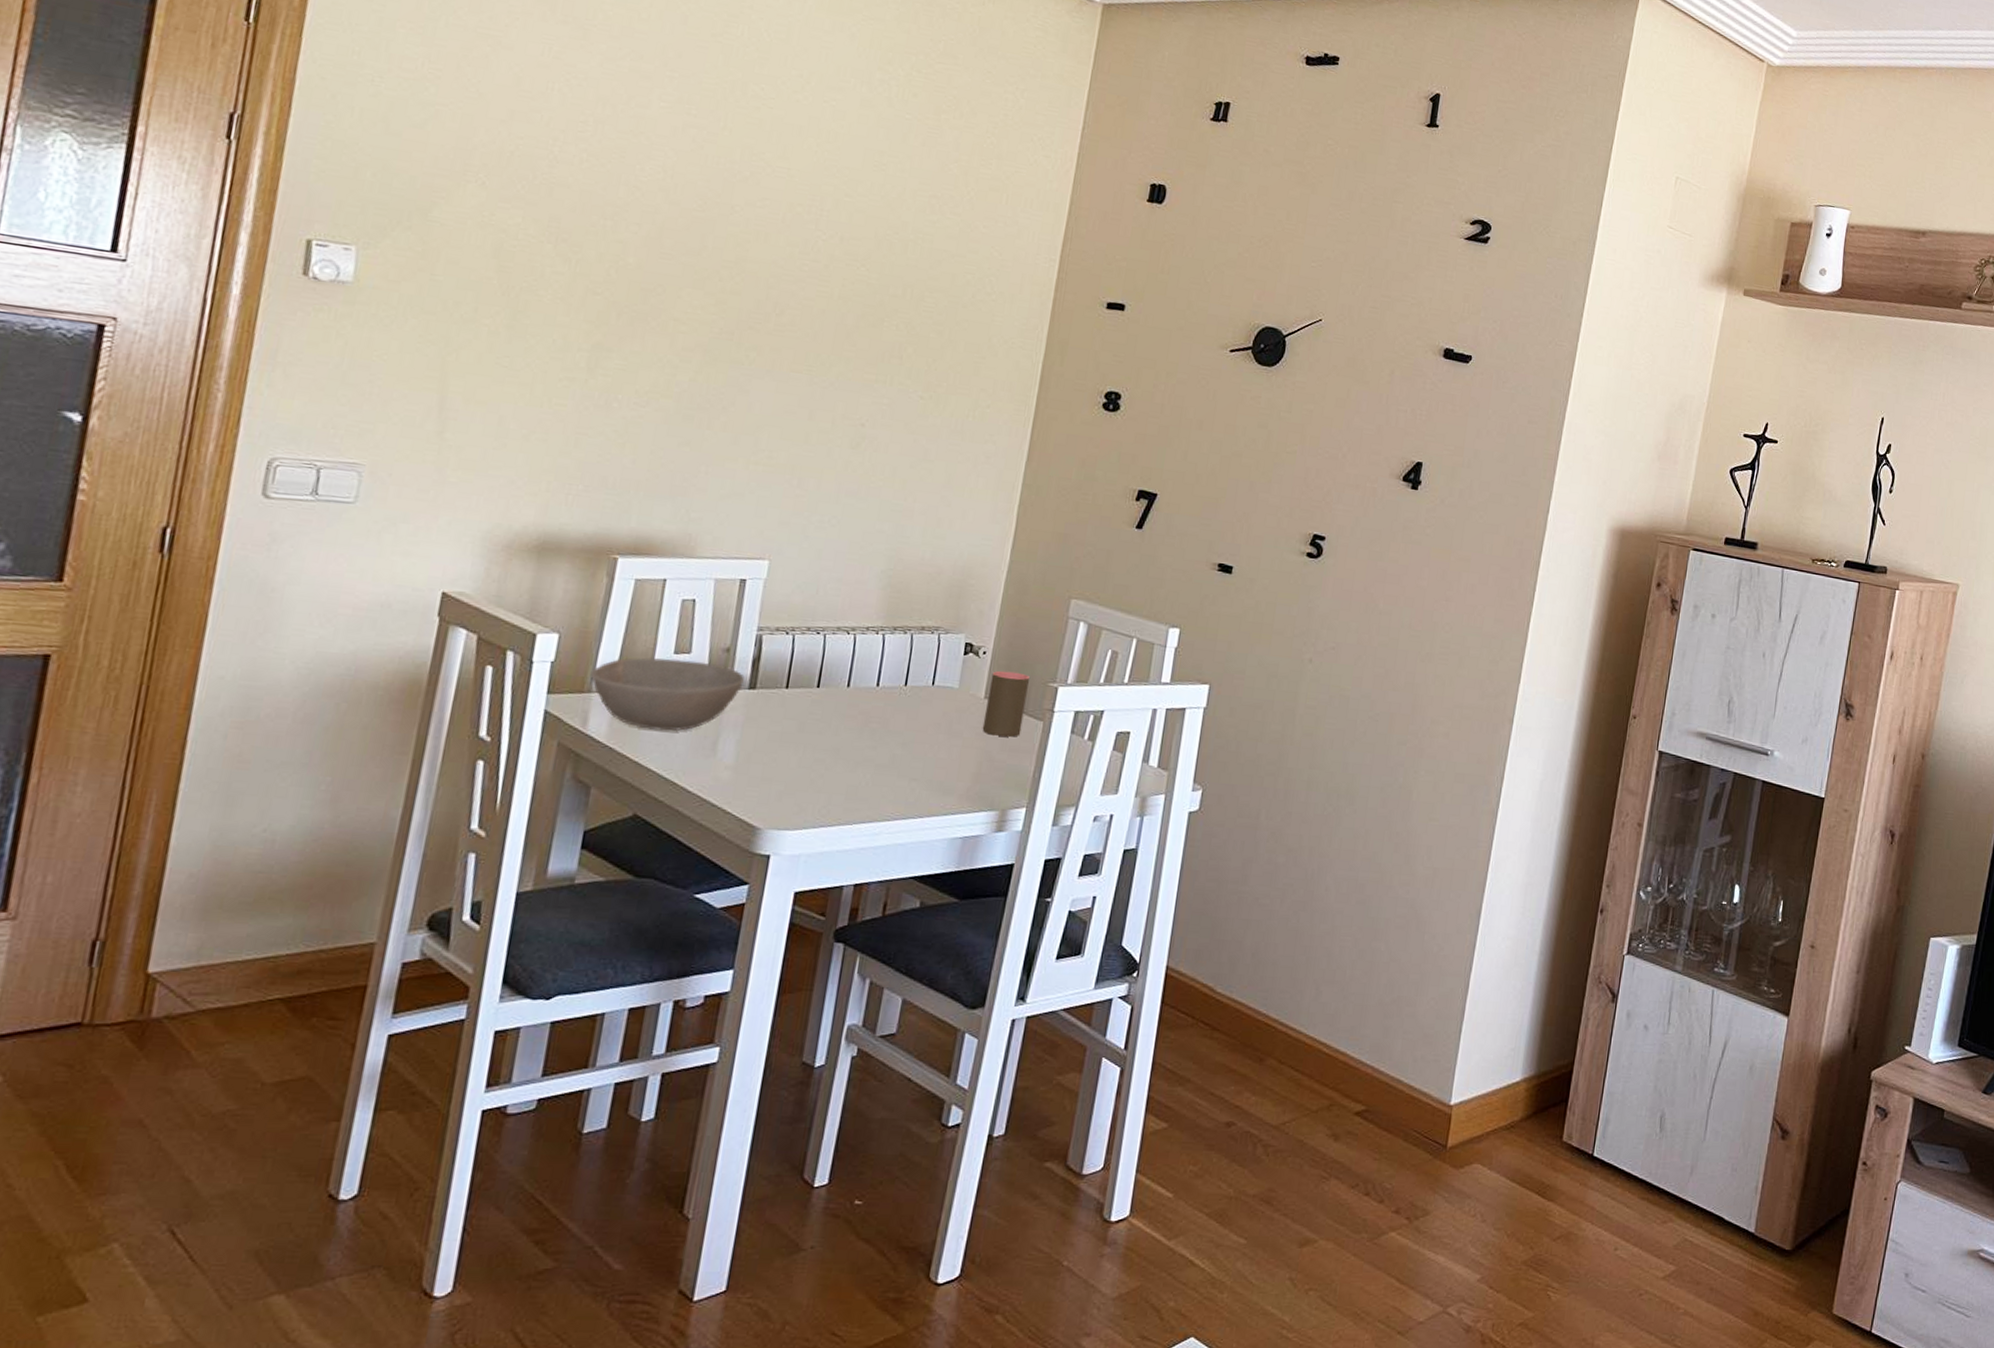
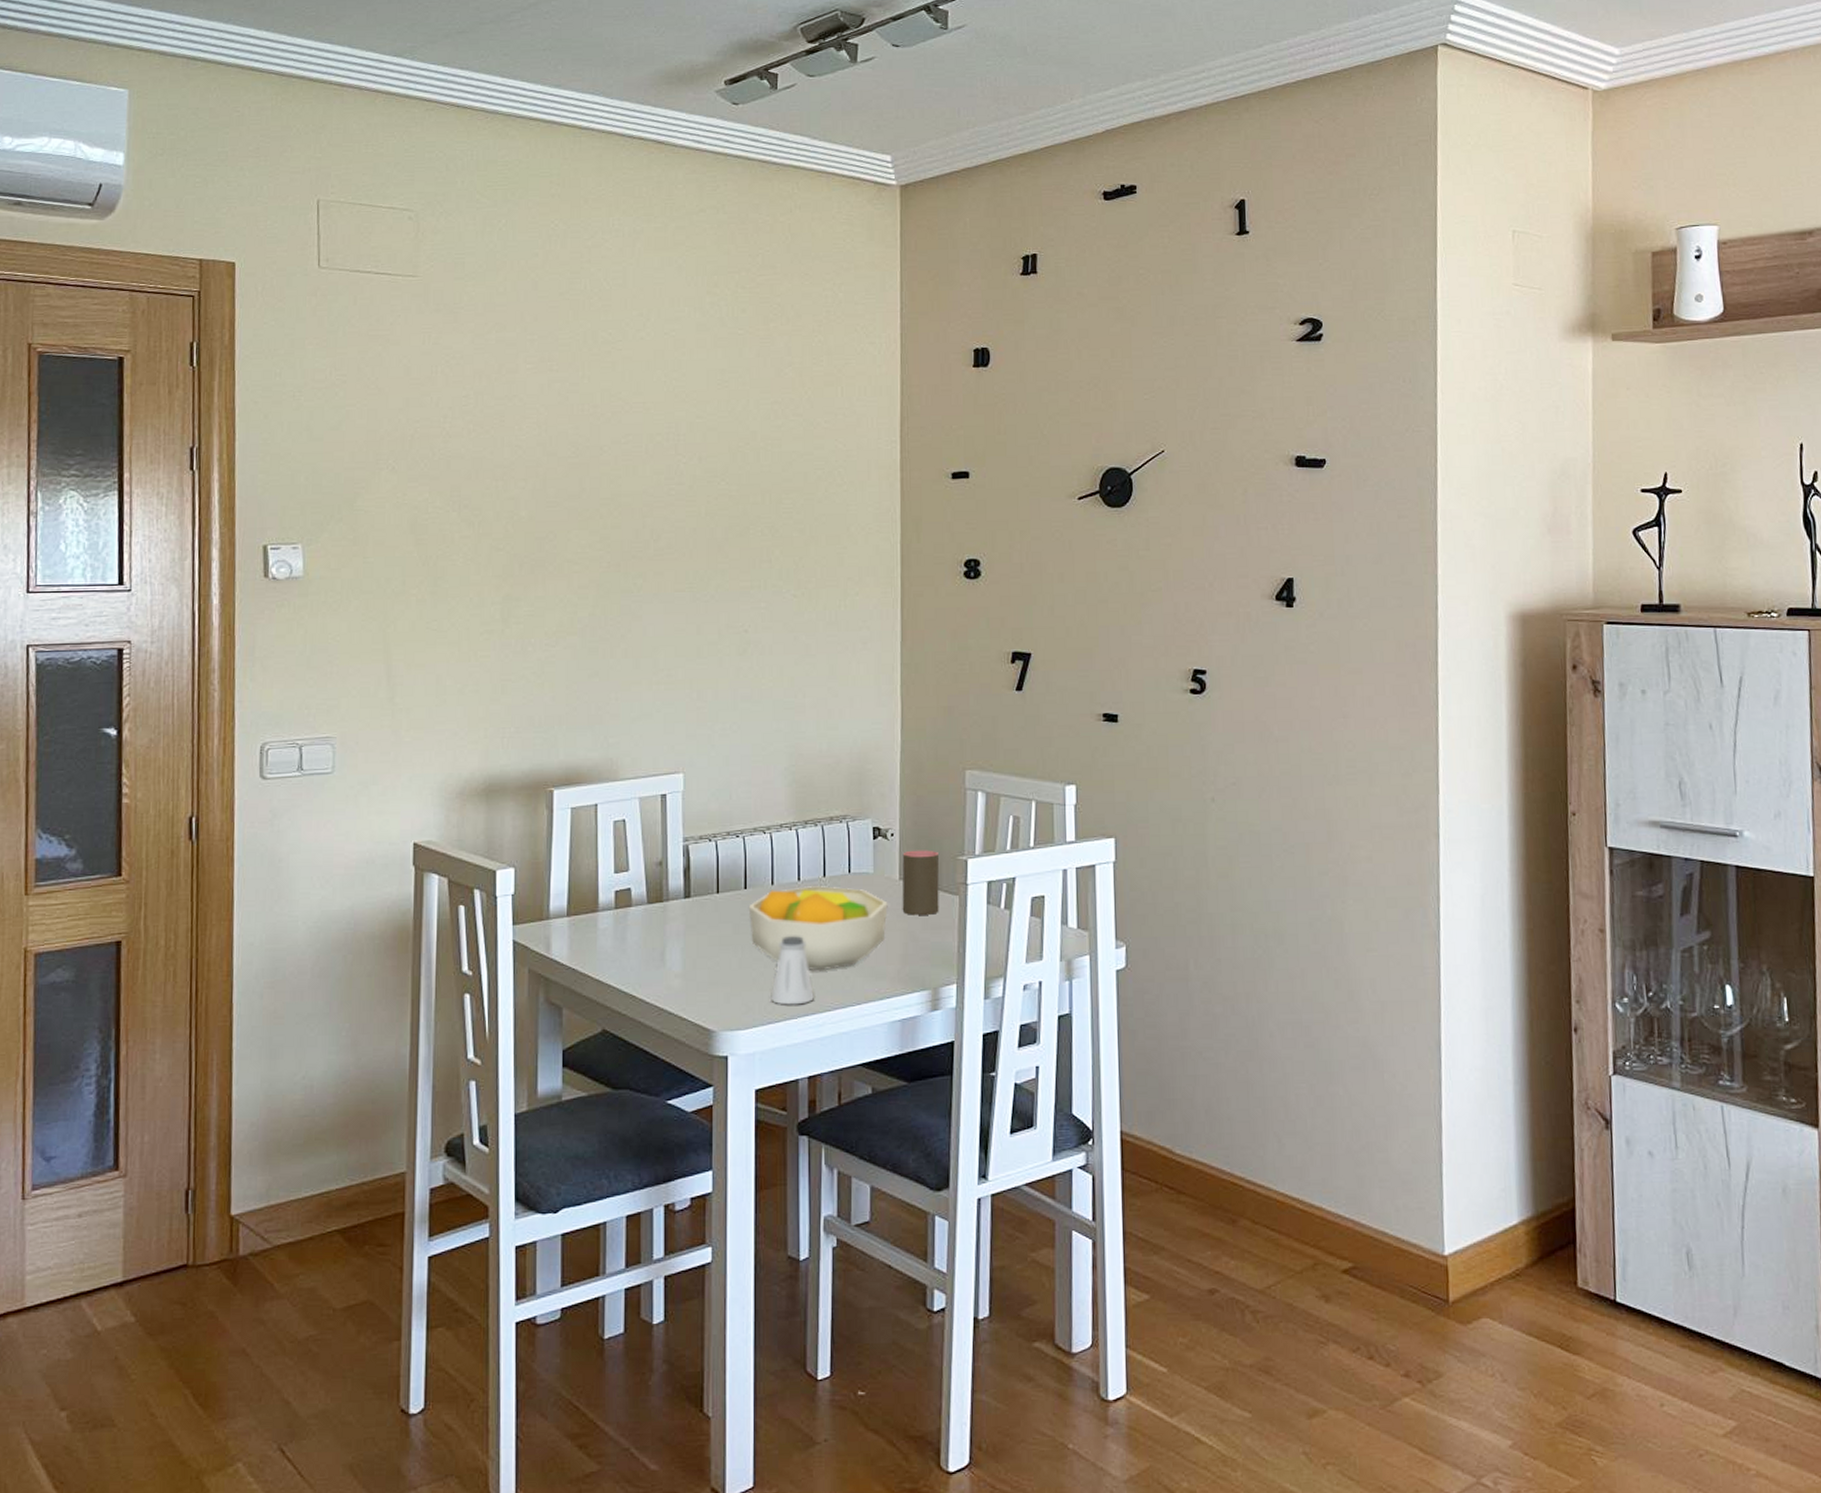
bowl: present [590,657,745,731] -> none [546,877,679,948]
fruit bowl: none [816,692,969,780] -> present [748,886,888,971]
saltshaker: none [827,741,875,811] -> present [771,936,814,1005]

